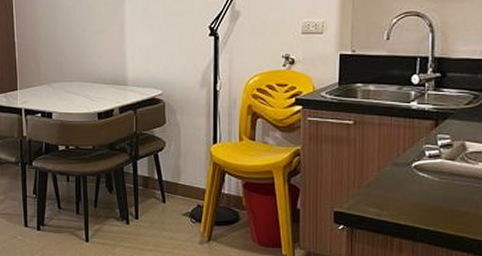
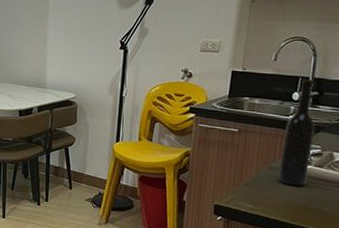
bottle: none [405,59,441,184] -> present [278,79,315,186]

